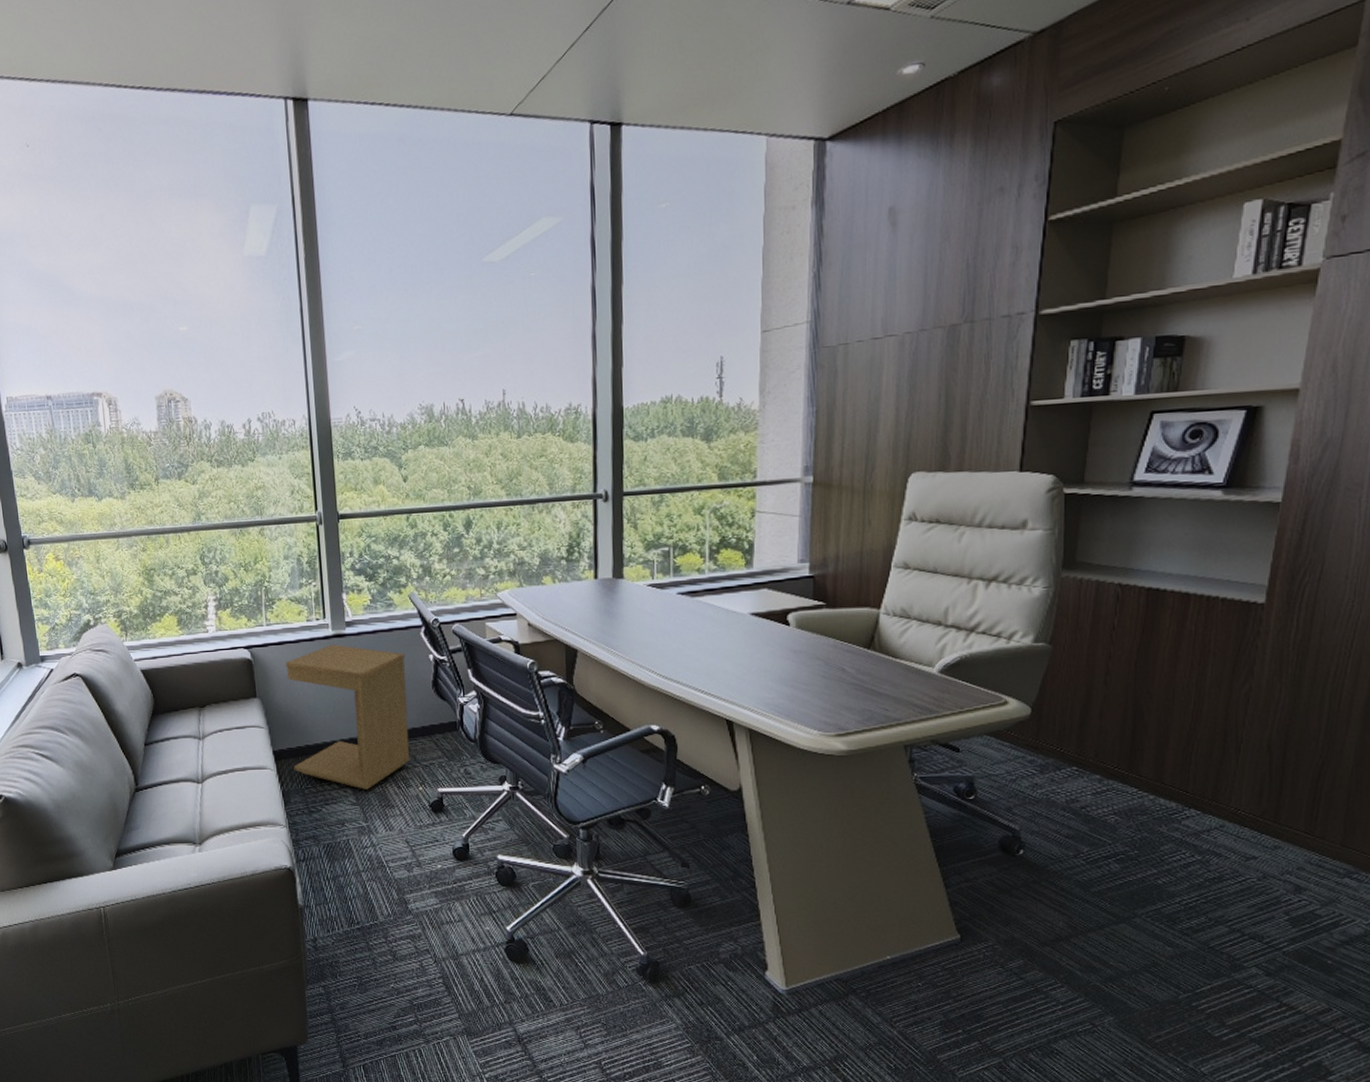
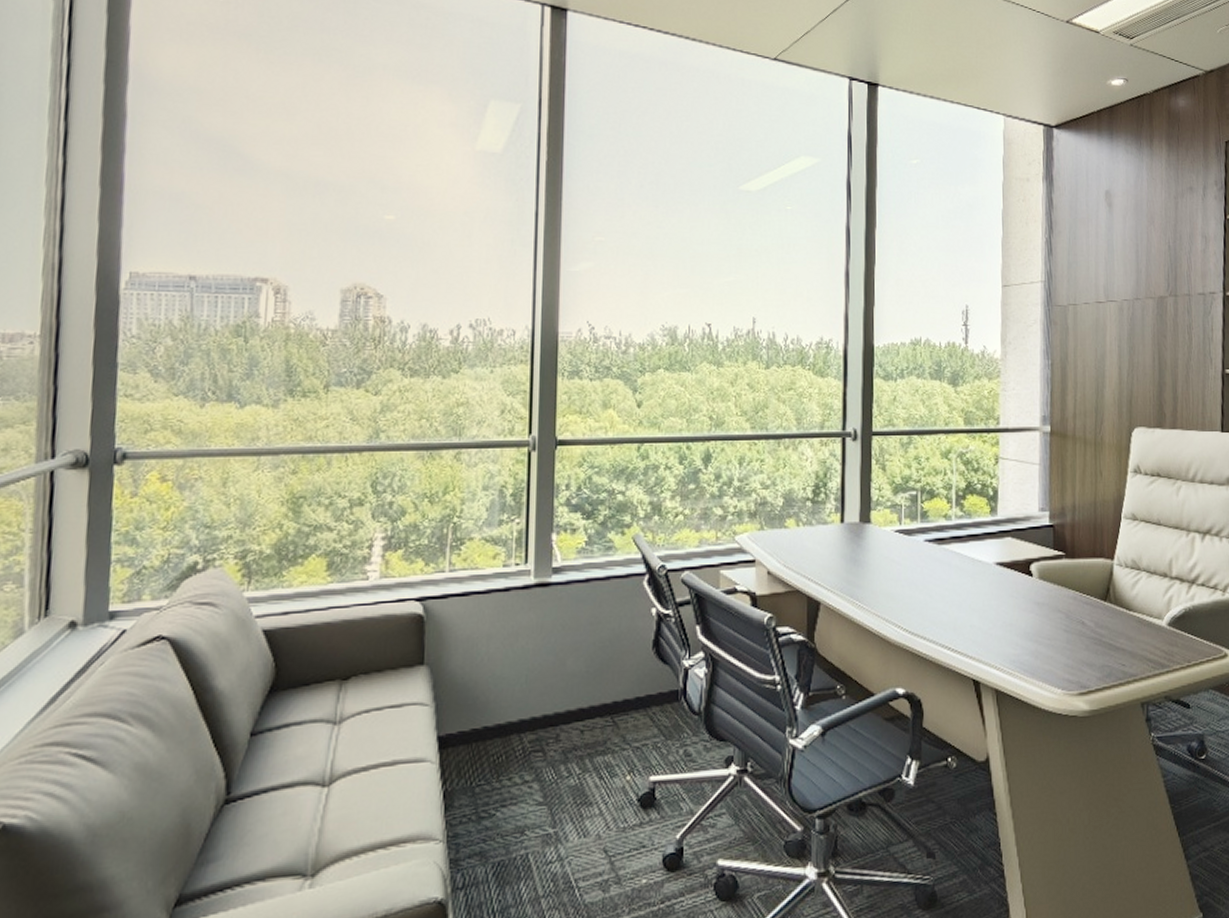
side table: present [285,644,410,790] -> none [463,595,622,784]

